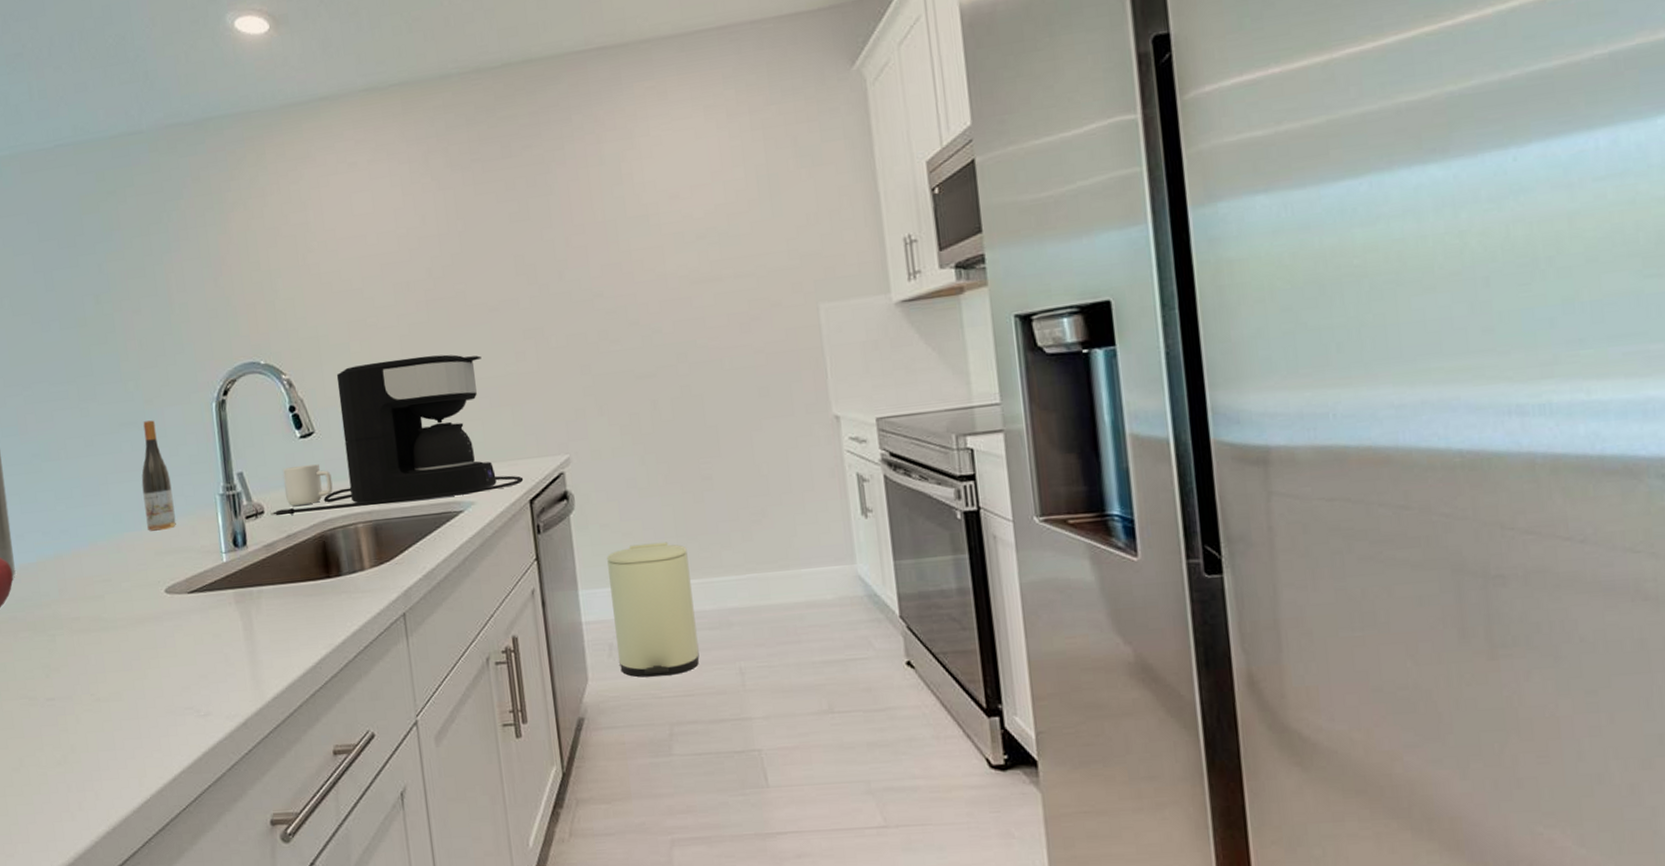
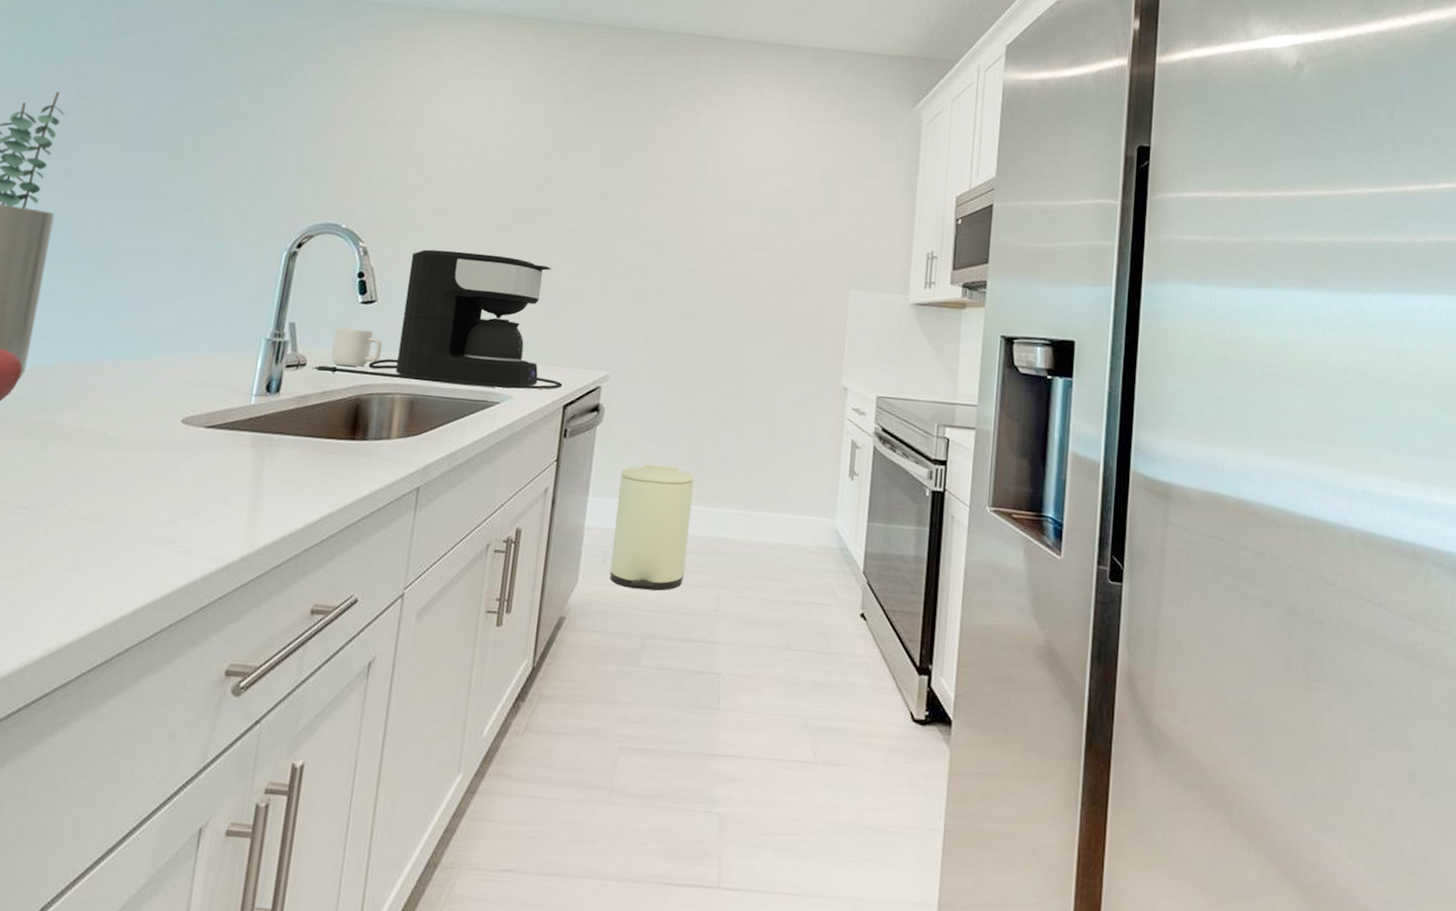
wine bottle: present [141,419,176,531] -> none [181,253,221,362]

